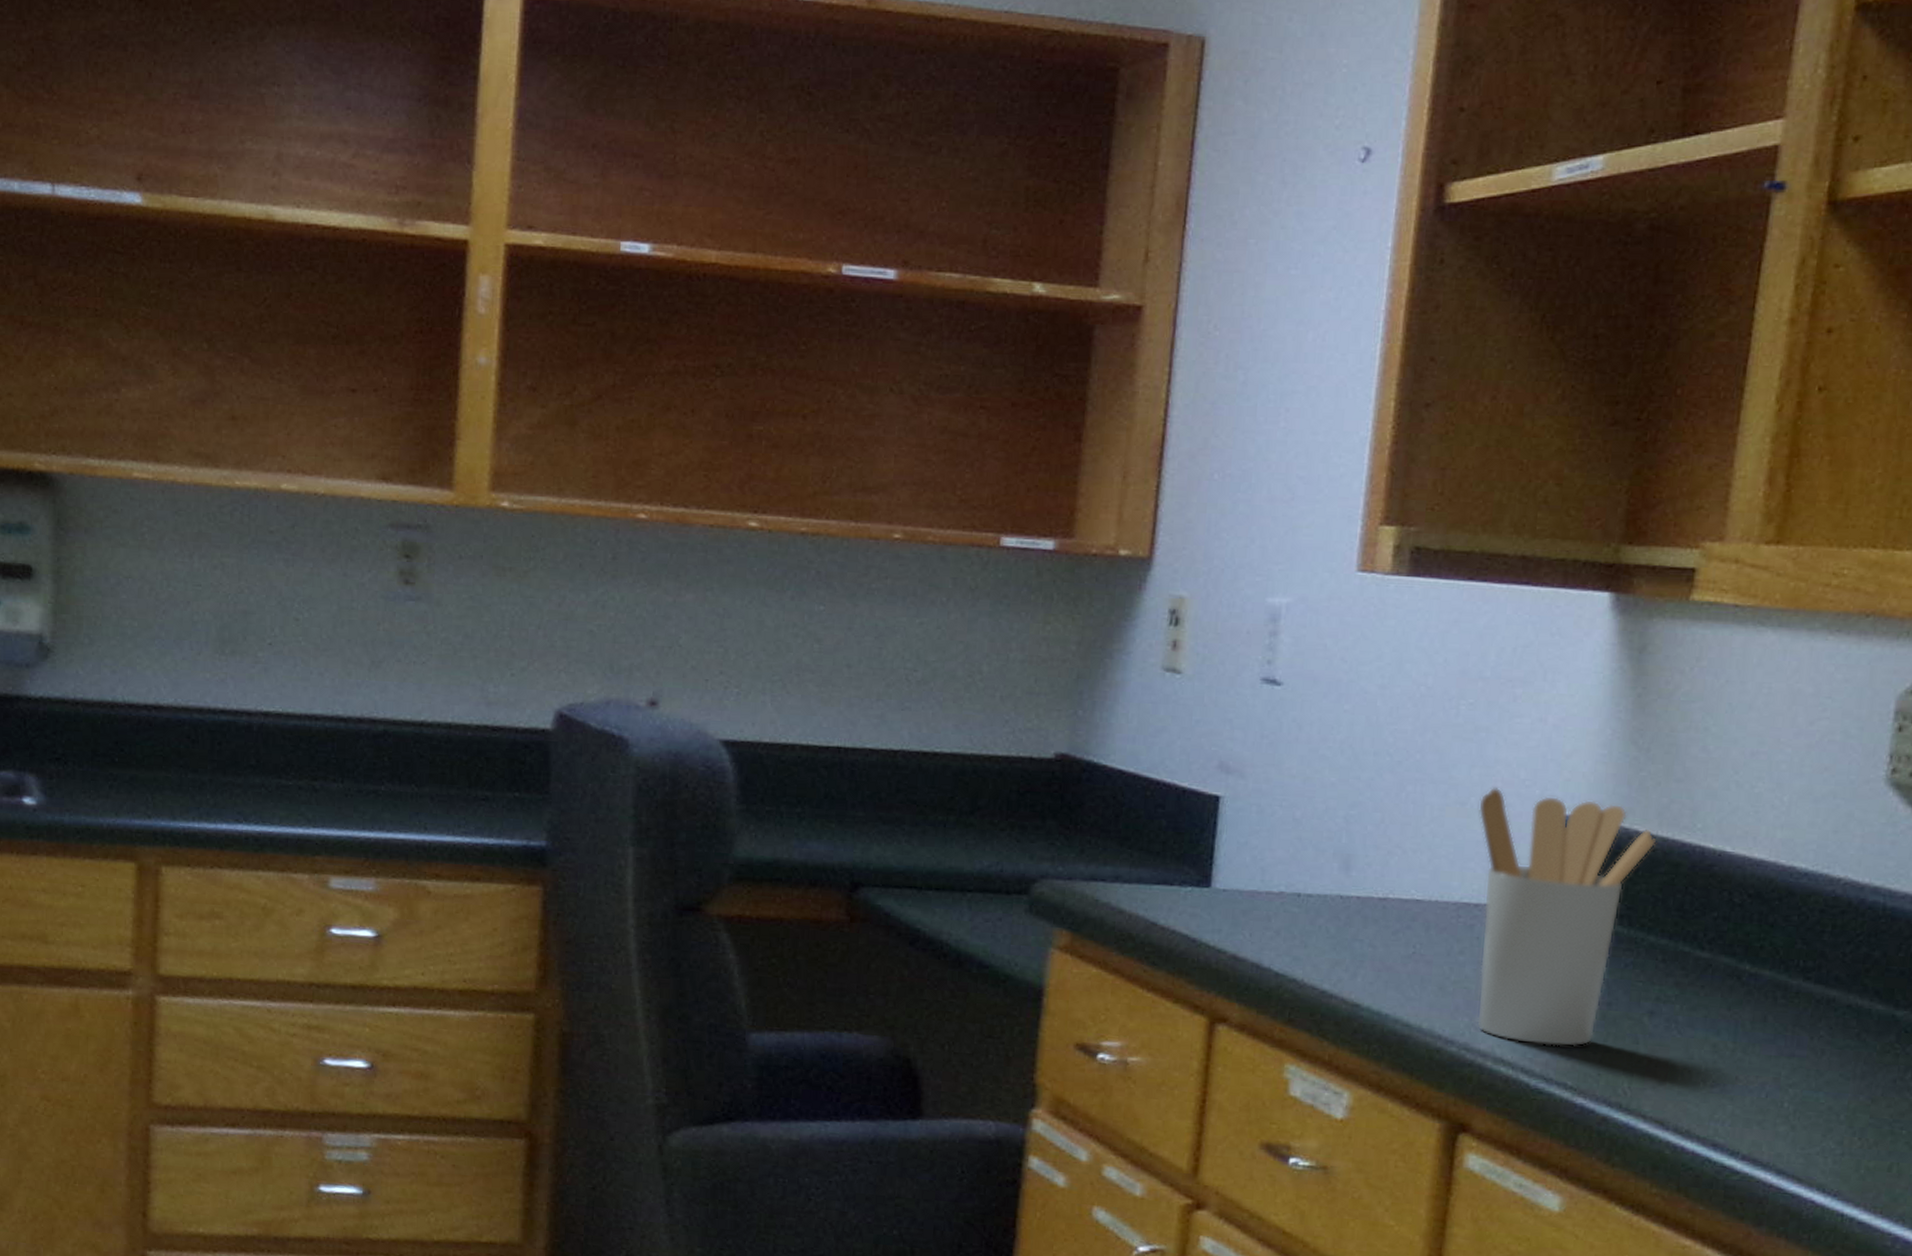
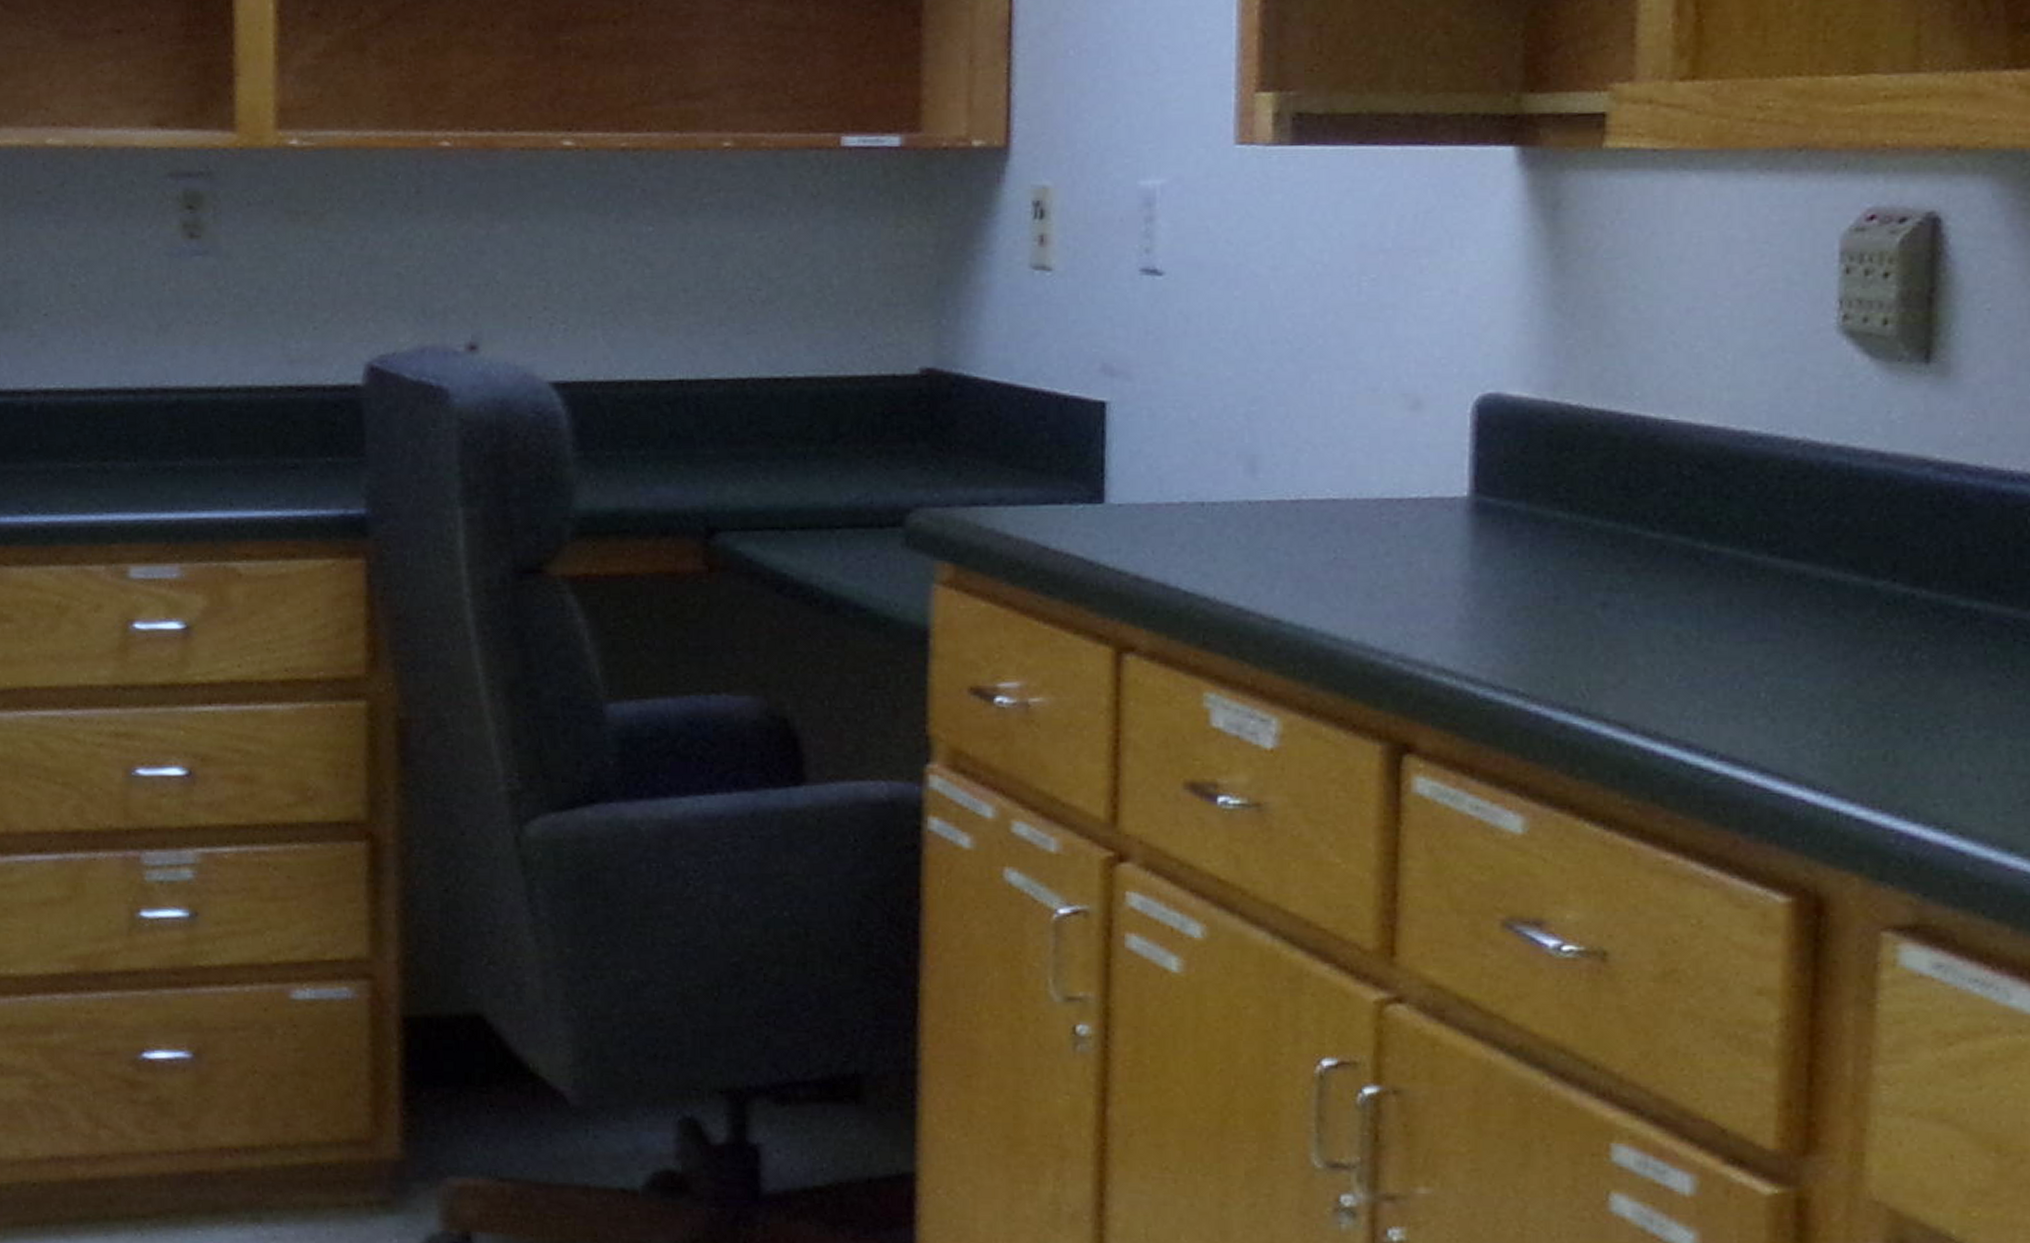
utensil holder: present [1477,786,1657,1047] -> none [1392,368,1592,650]

